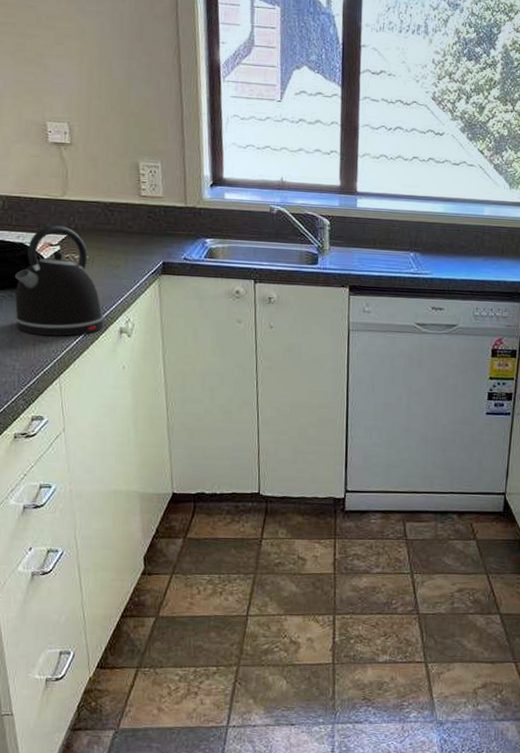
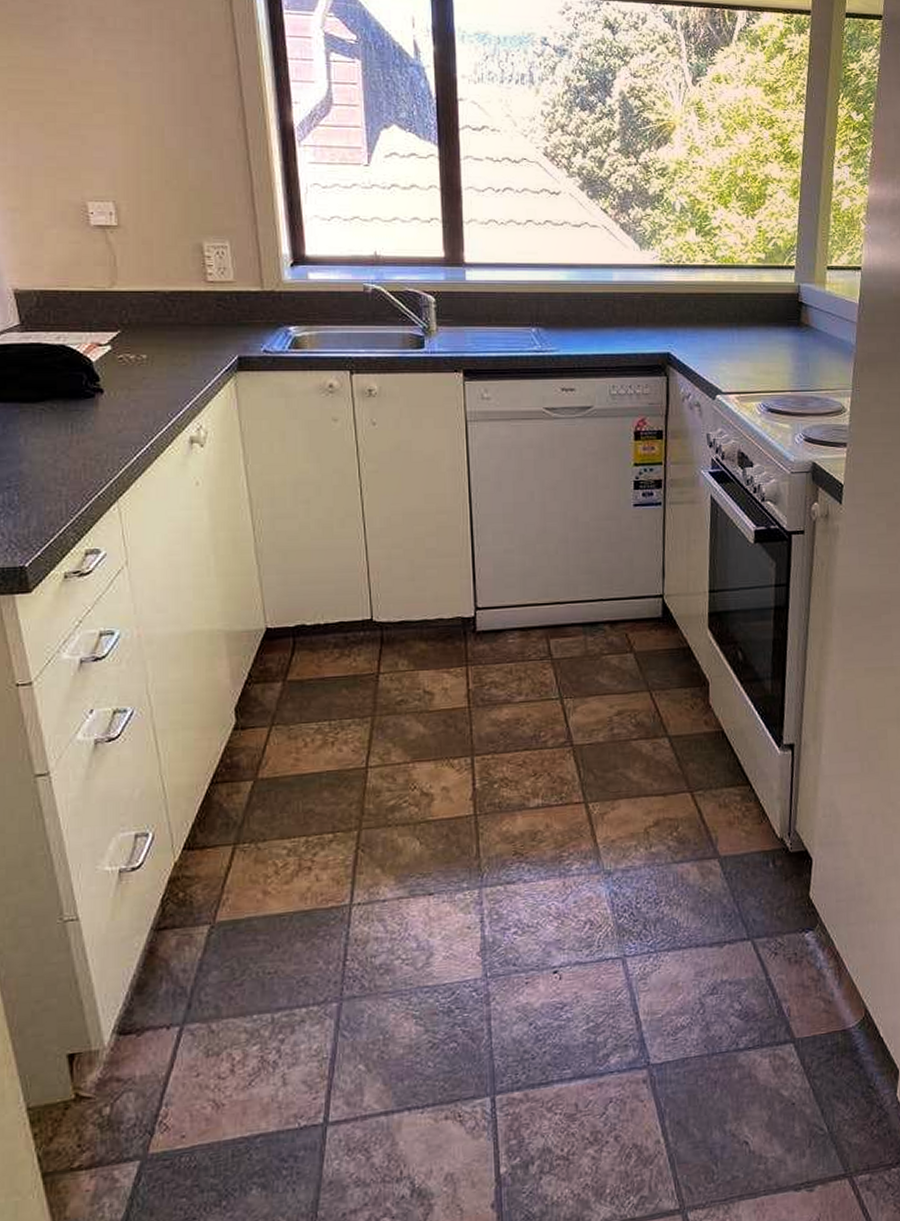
kettle: present [15,224,104,336] -> none [57,320,170,452]

